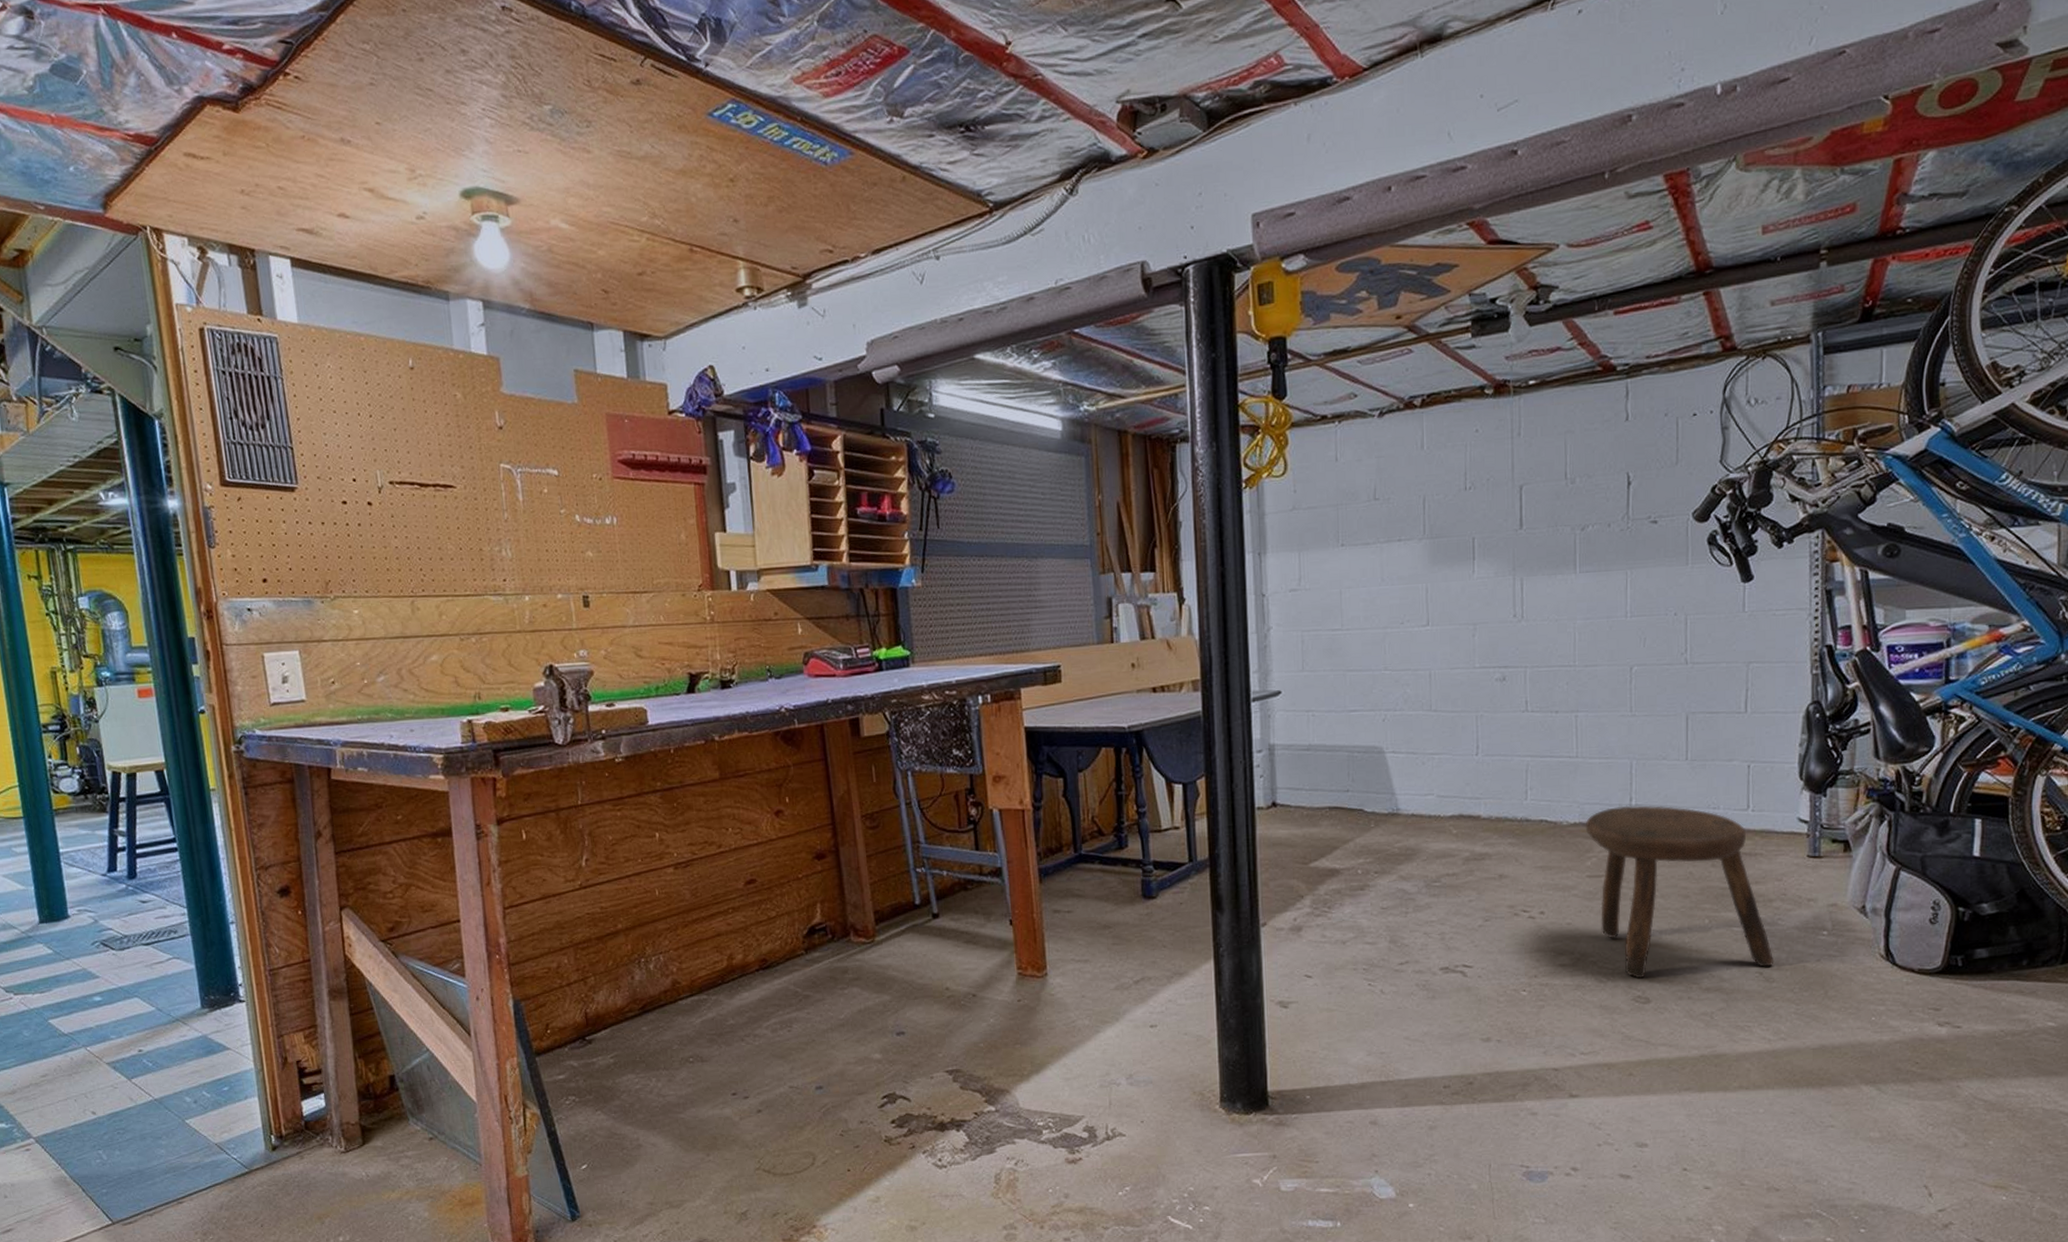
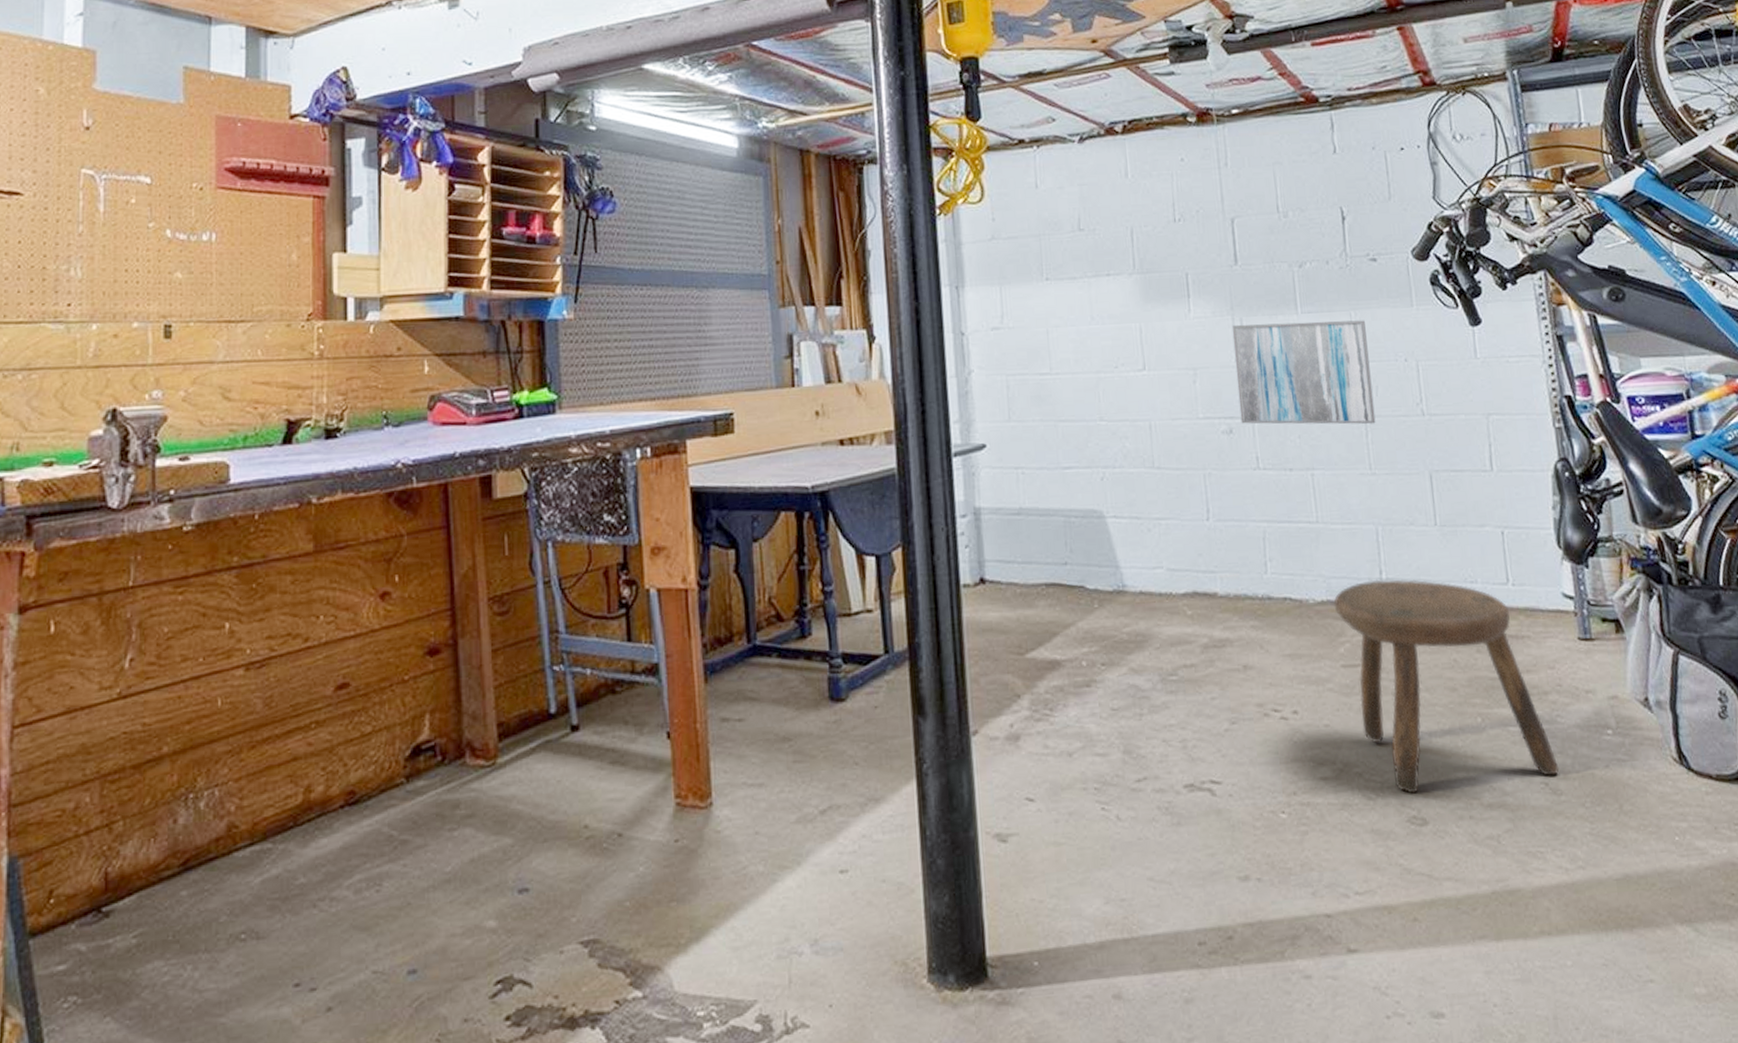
wall art: none [1512,578,1641,673] -> present [1231,320,1376,425]

